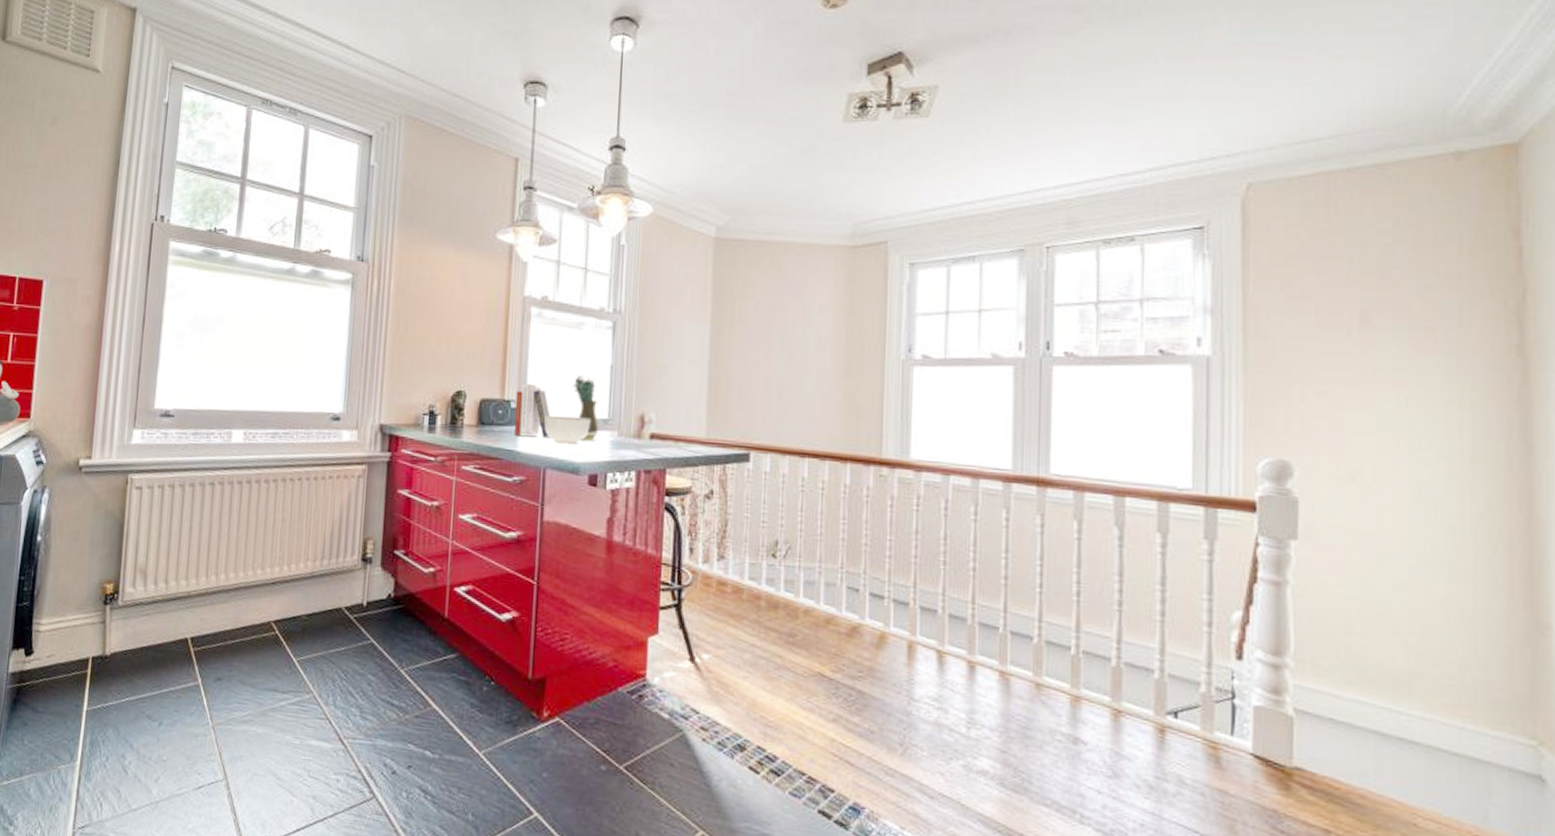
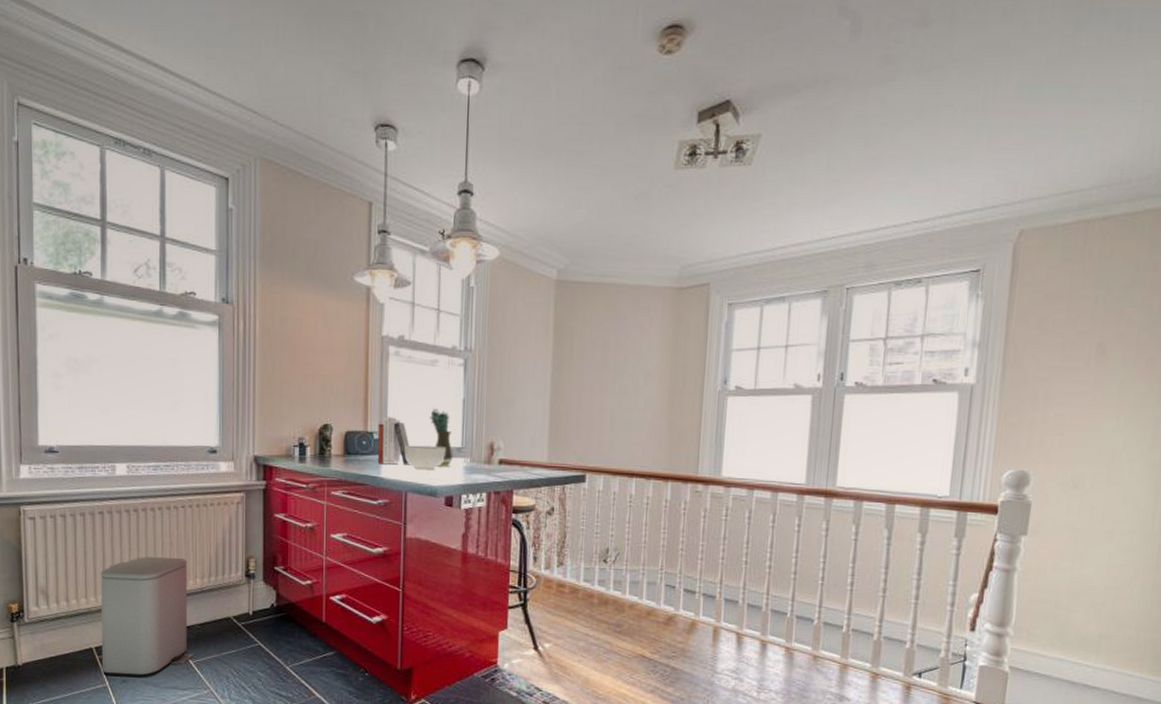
pedal bin: none [195,534,300,677] -> present [100,556,195,678]

